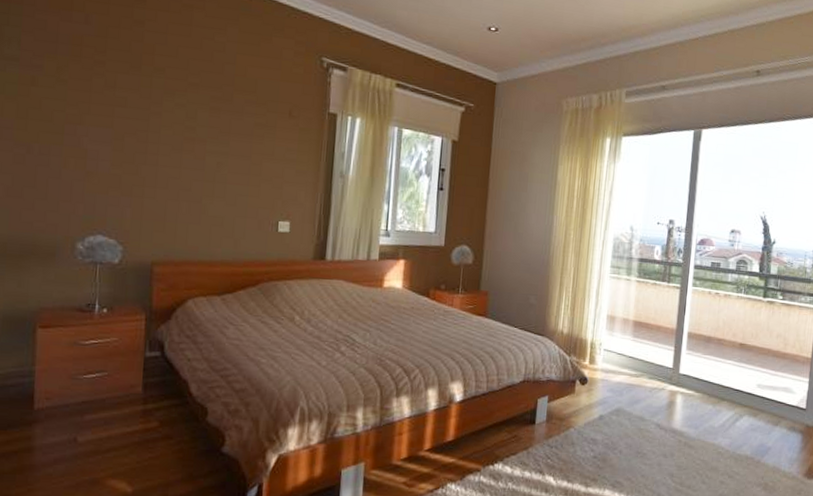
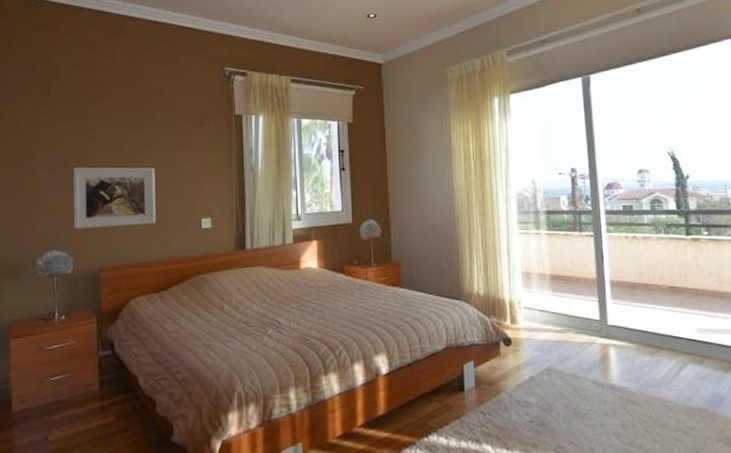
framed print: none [125,143,230,220] -> present [73,167,156,230]

